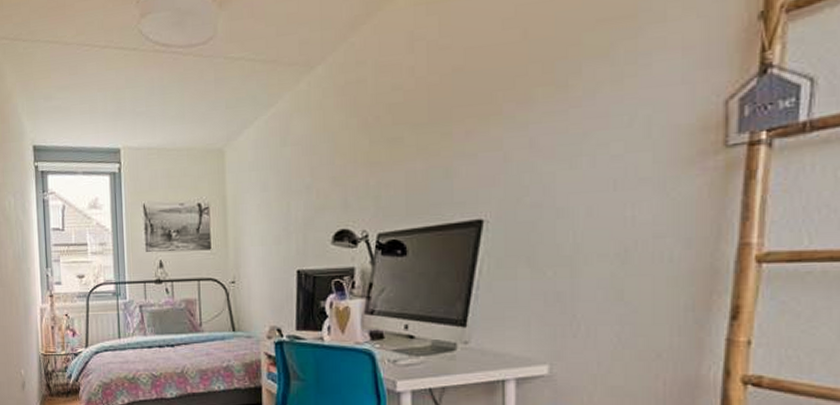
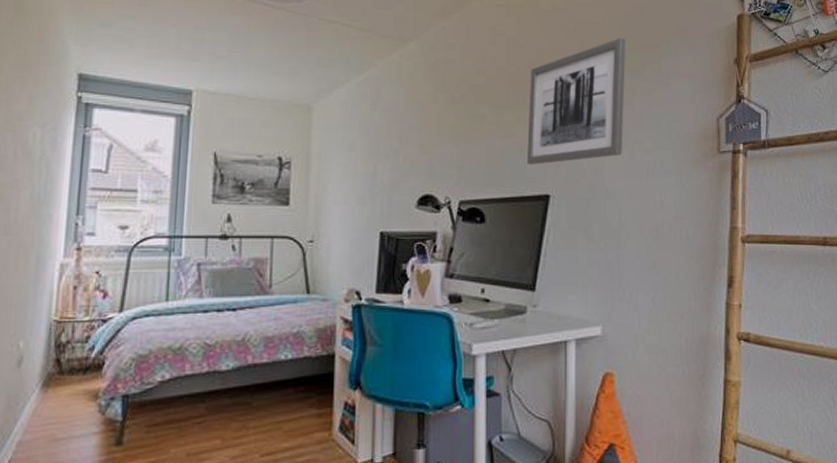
wall art: none [454,14,587,187] -> present [527,38,626,165]

